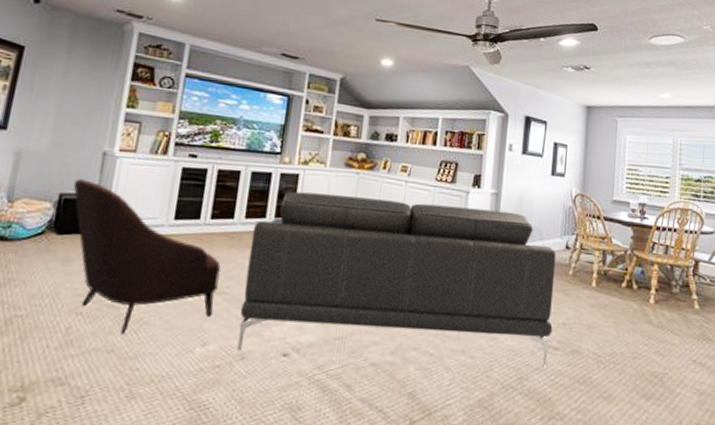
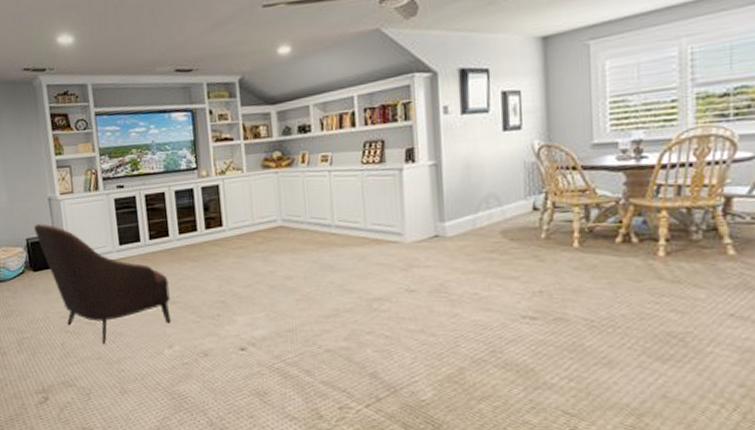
sofa: present [236,191,556,367] -> none [188,181,527,350]

